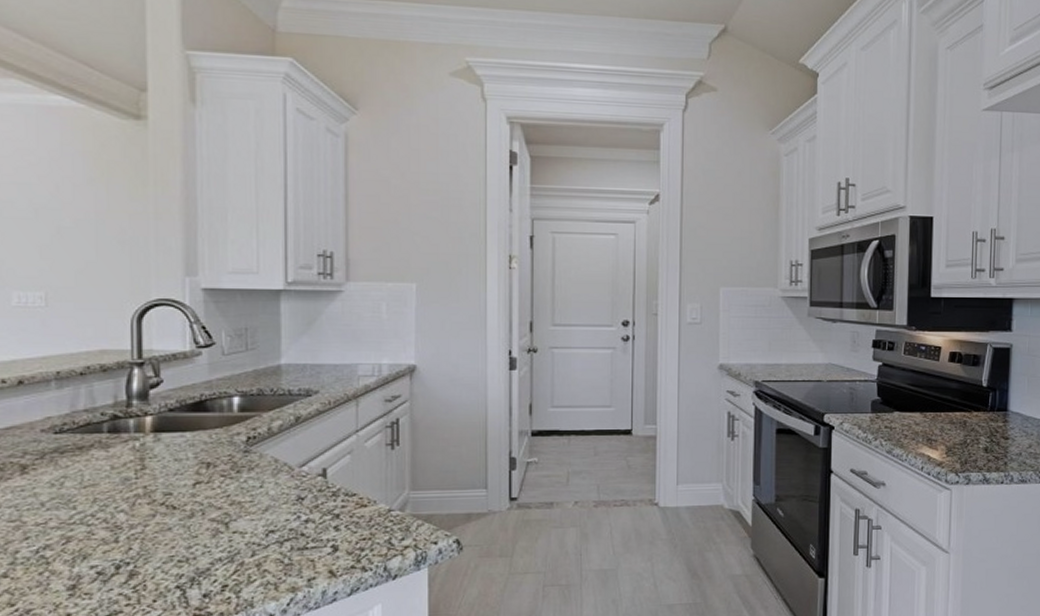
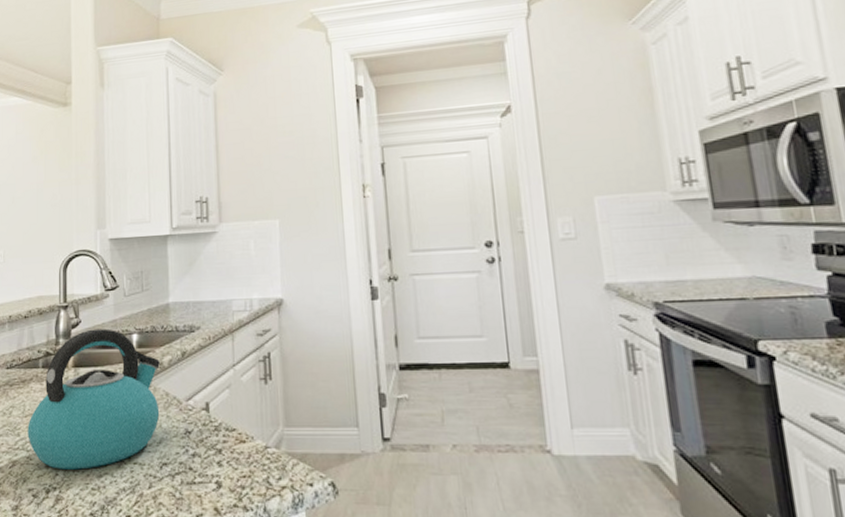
kettle: none [87,390,269,543] -> present [27,328,161,470]

